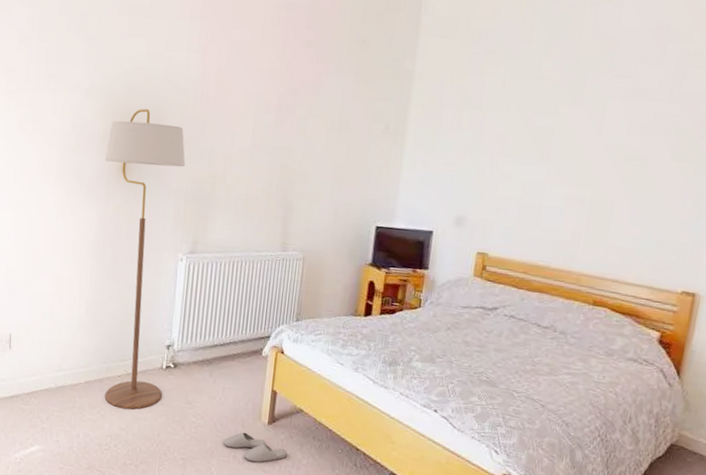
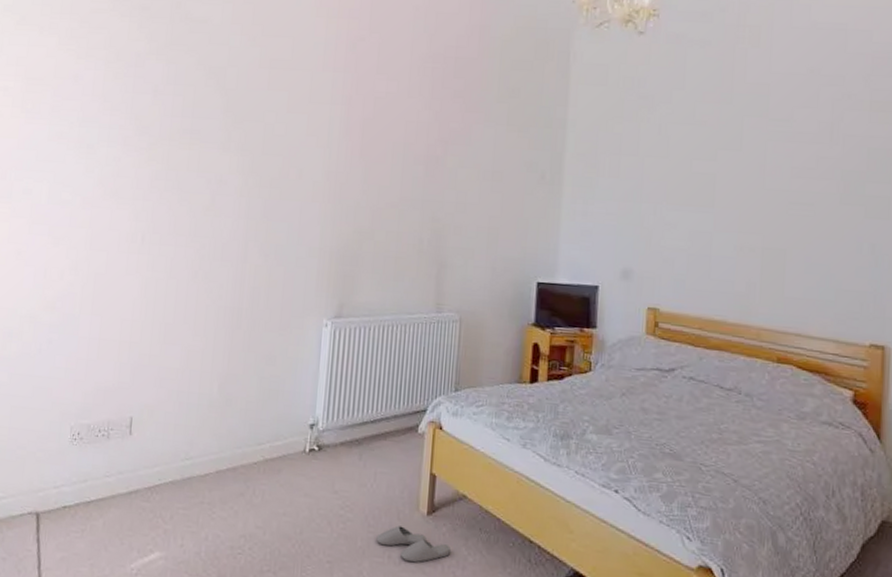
floor lamp: present [104,108,186,410] -> none [238,162,330,503]

